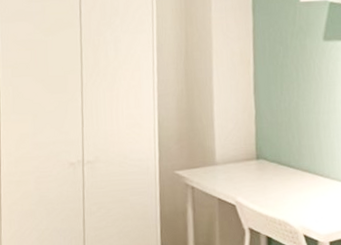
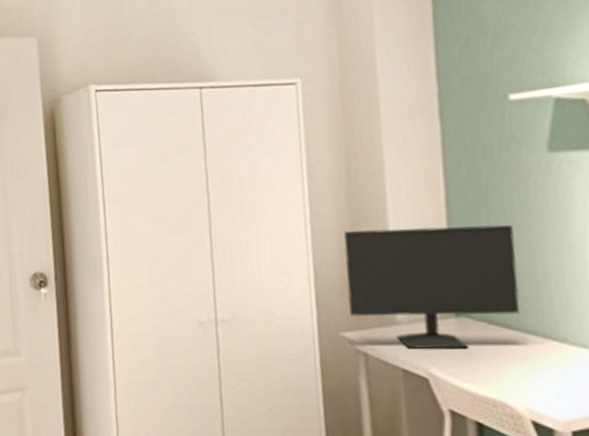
computer monitor: none [181,92,300,183] -> present [344,224,520,350]

